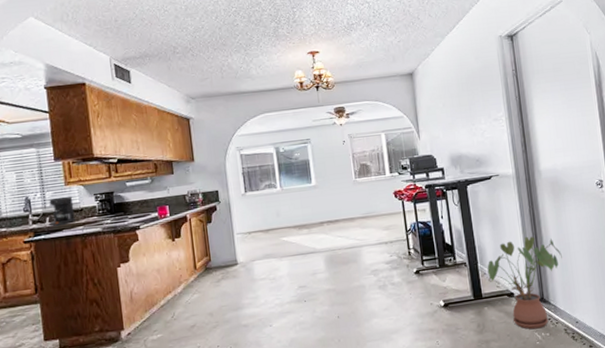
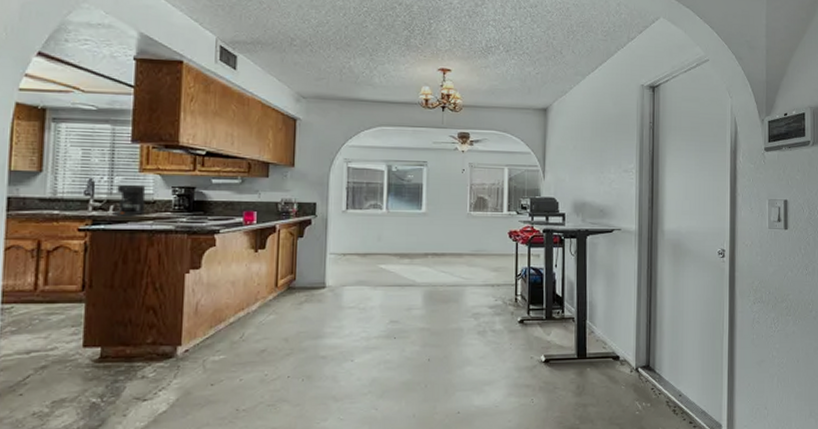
house plant: present [487,236,562,330] -> none [595,298,674,398]

